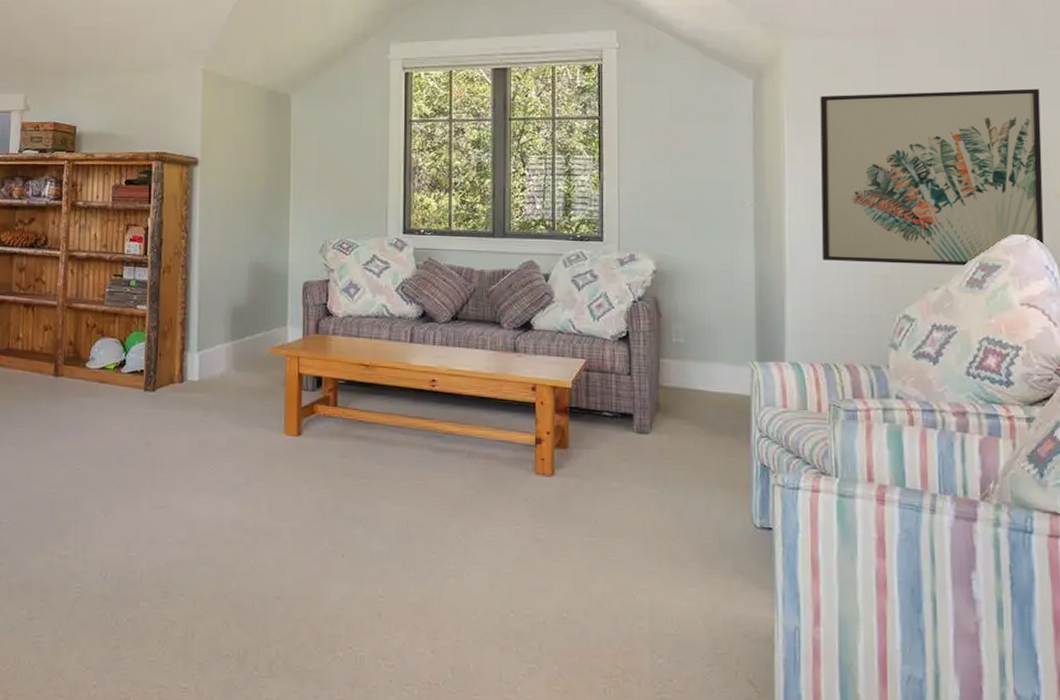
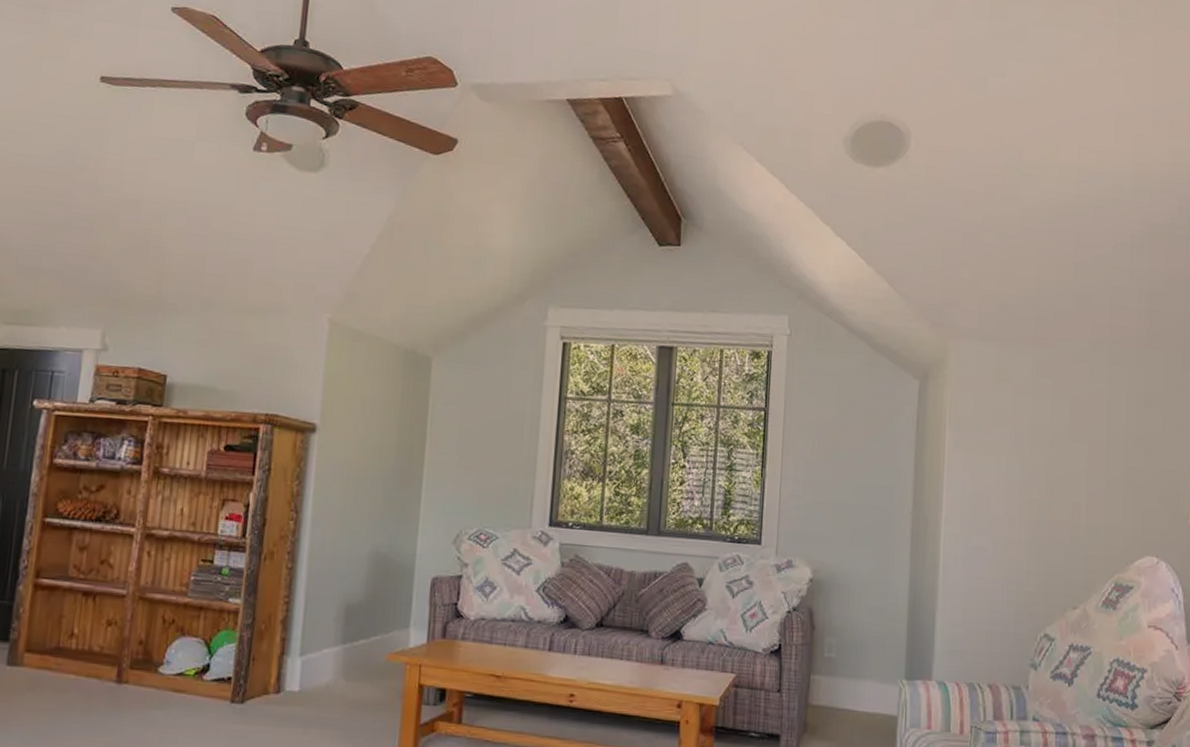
wall art: present [820,88,1044,266] -> none [973,402,1176,585]

